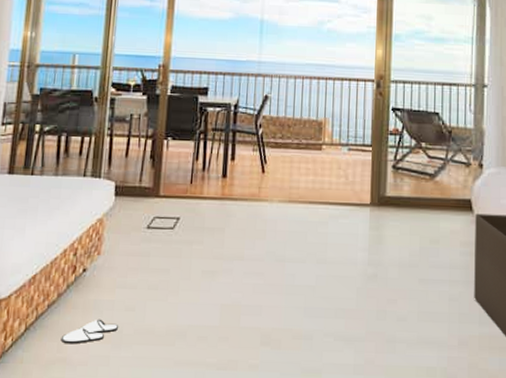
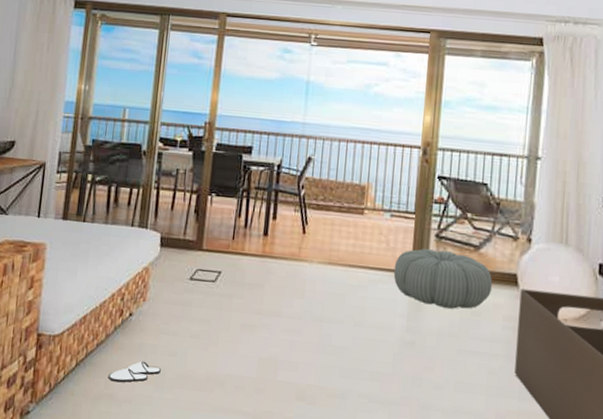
pouf: none [353,180,449,238] -> present [393,248,493,309]

